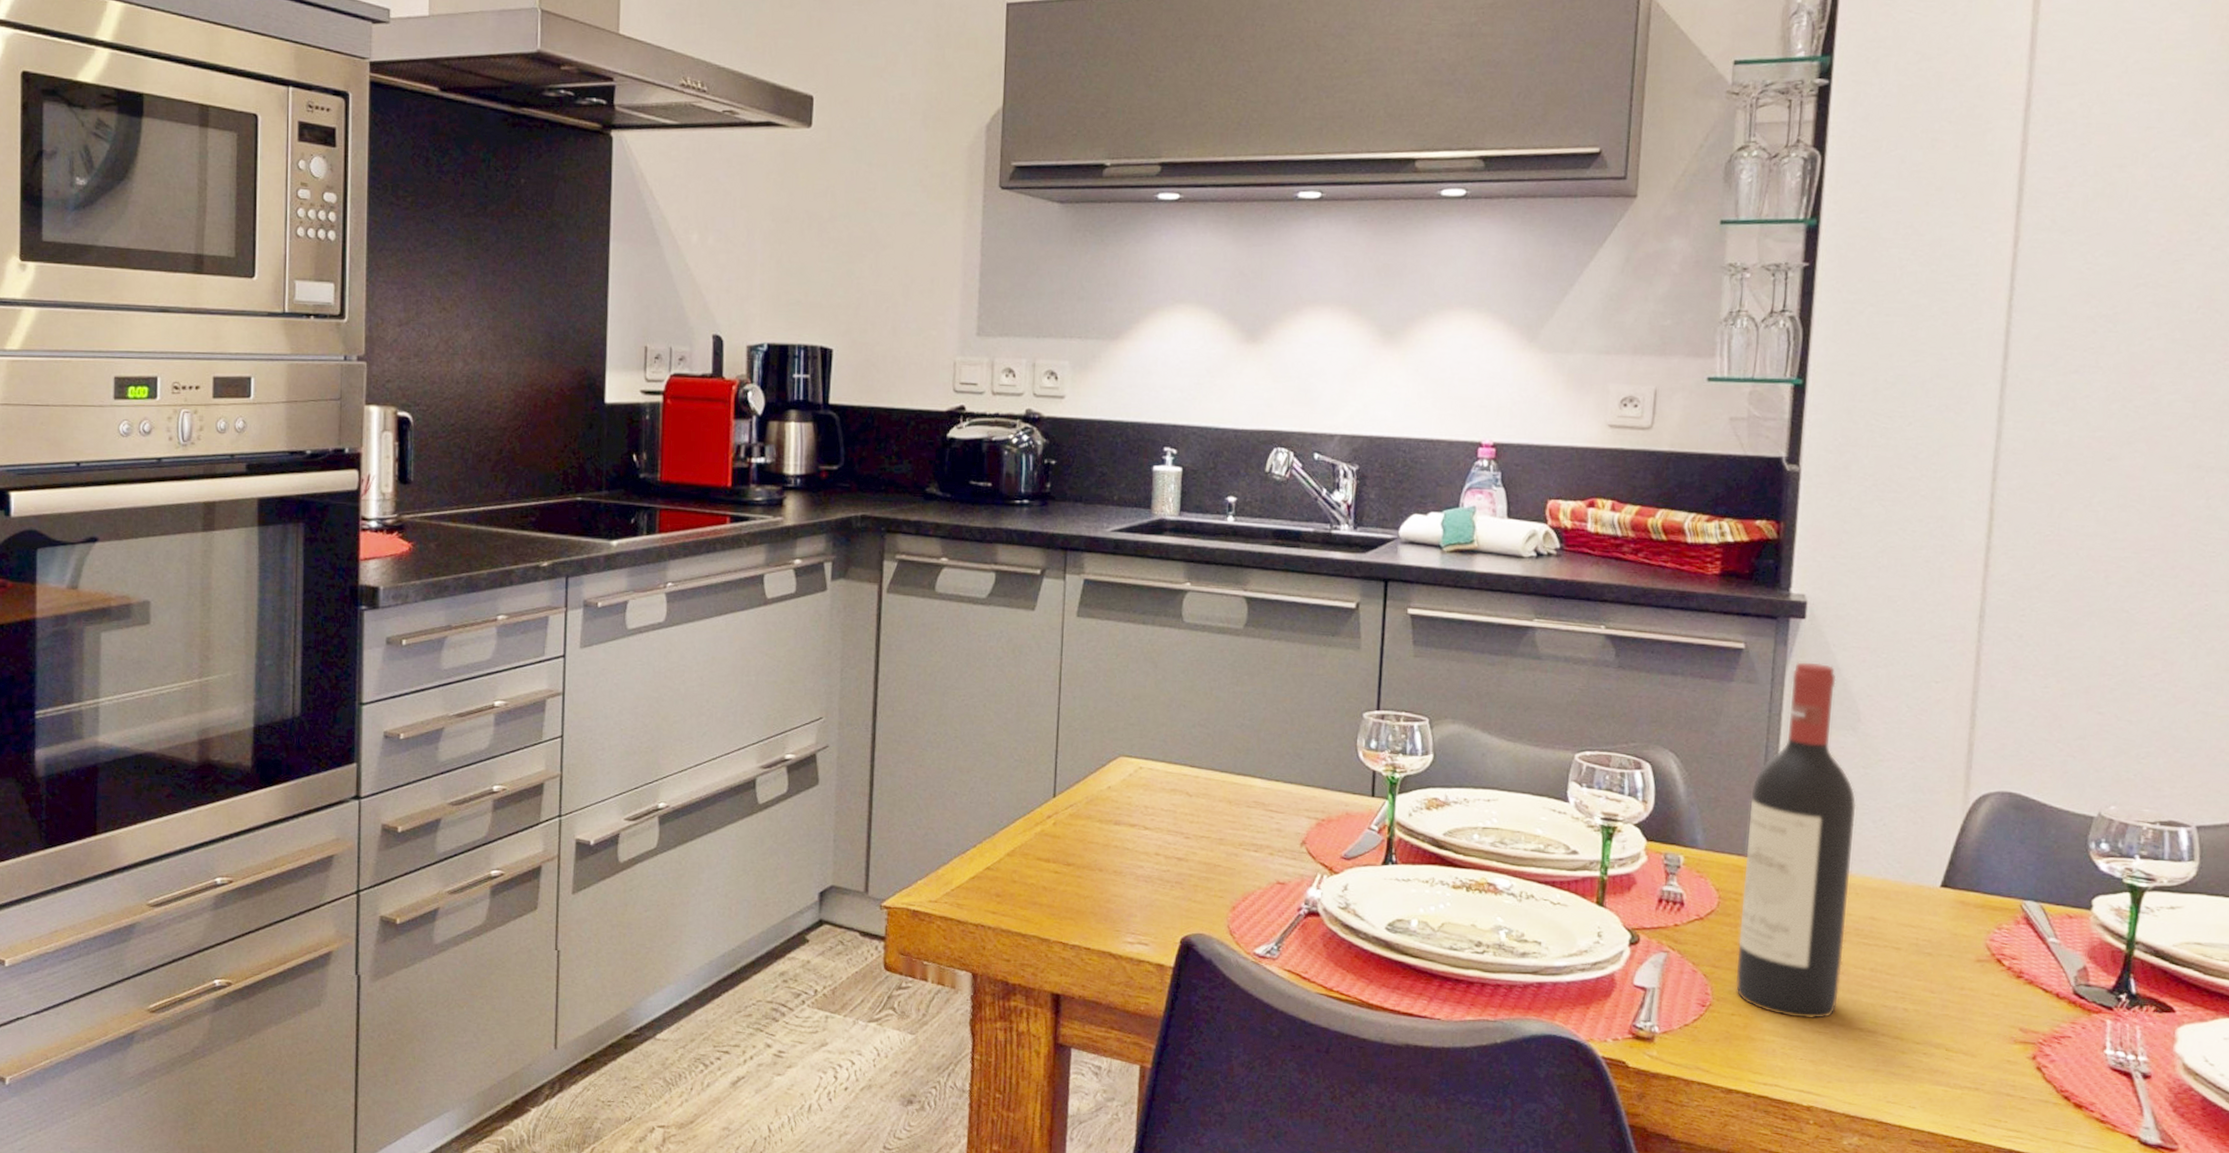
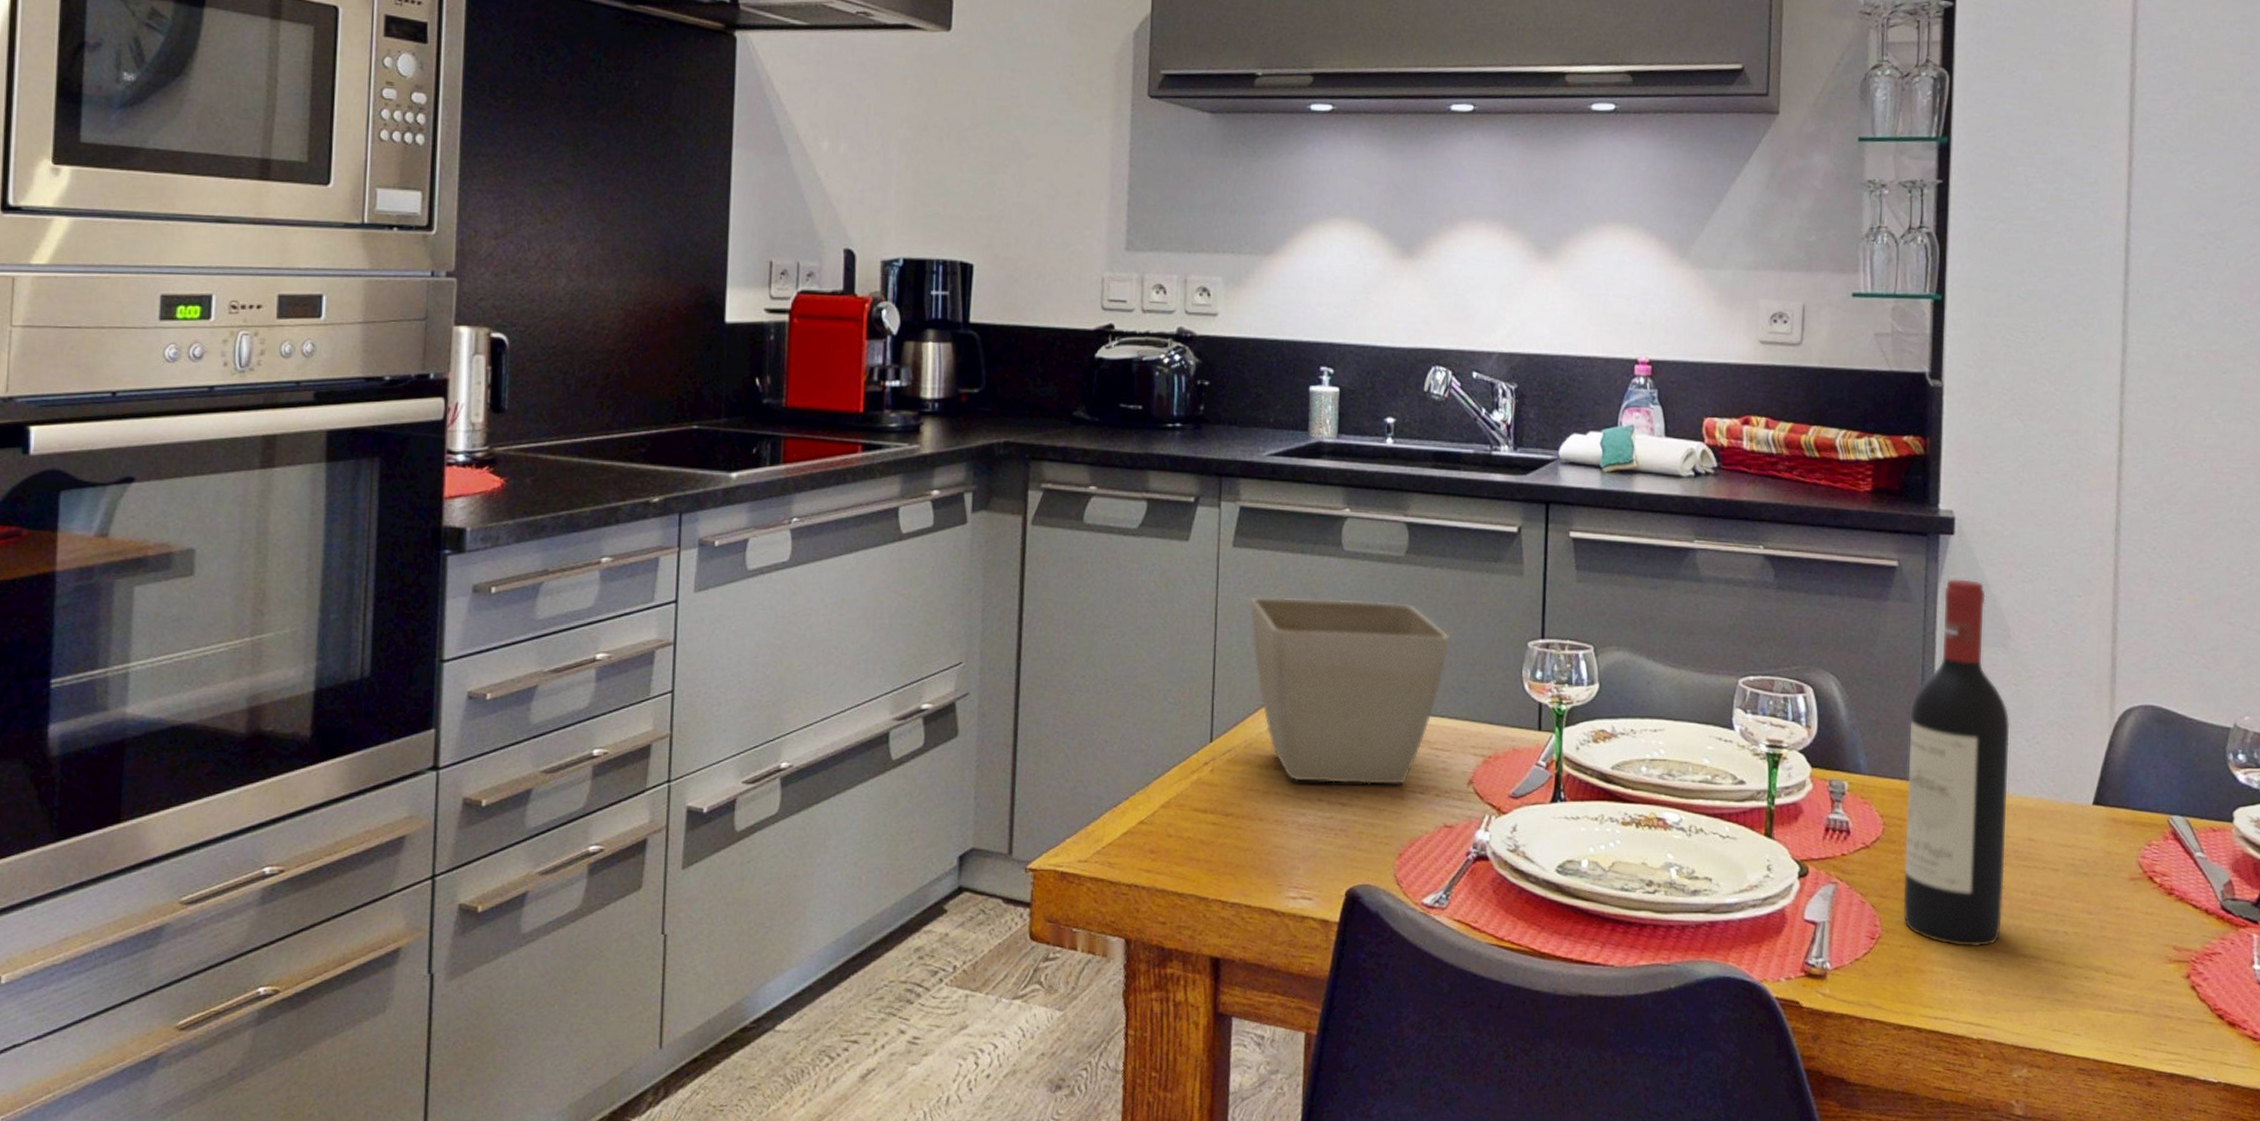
flower pot: none [1092,665,1286,843] -> present [1250,597,1450,784]

